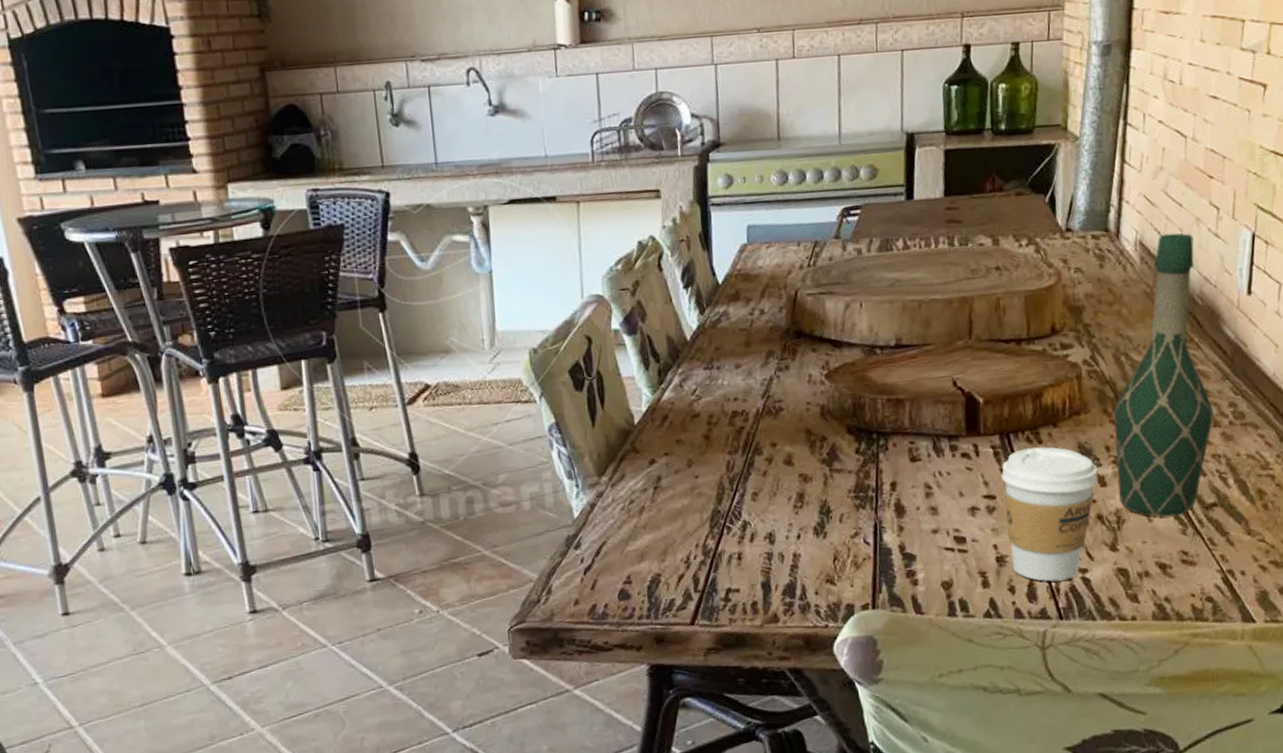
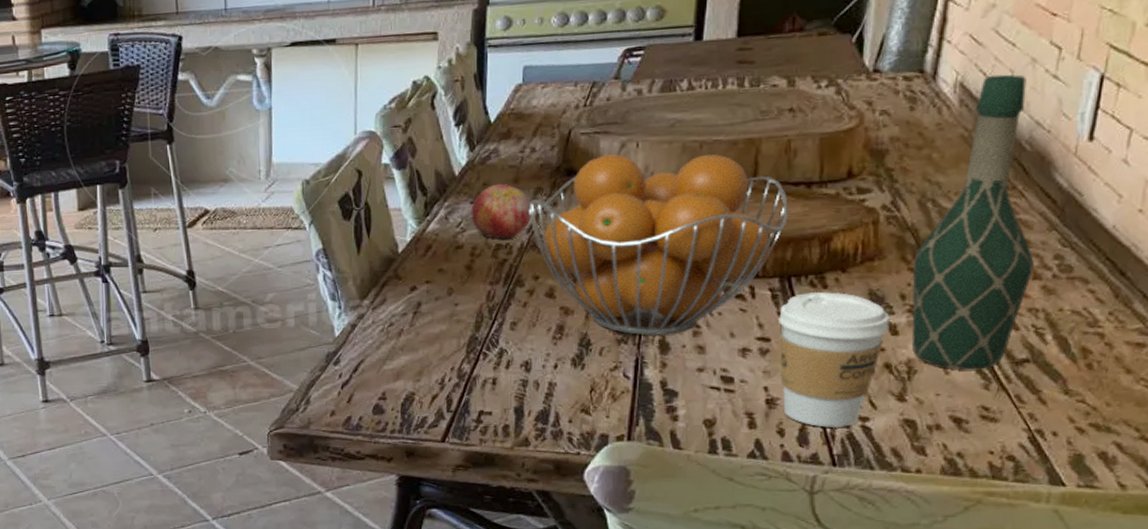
apple: none [705,347,765,406] -> present [471,183,531,239]
fruit basket: none [761,313,1003,500] -> present [528,153,788,336]

